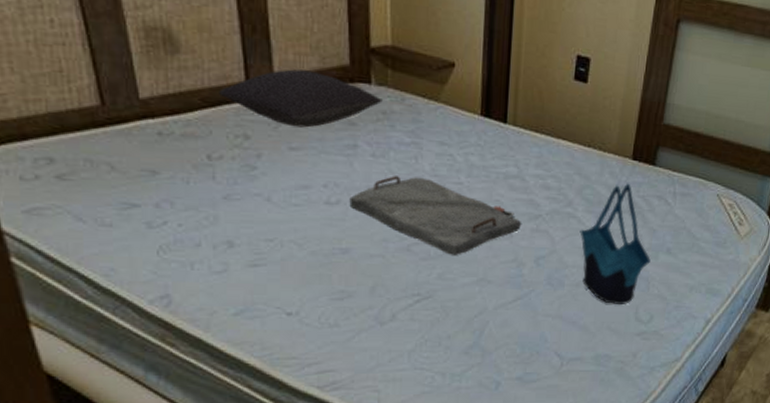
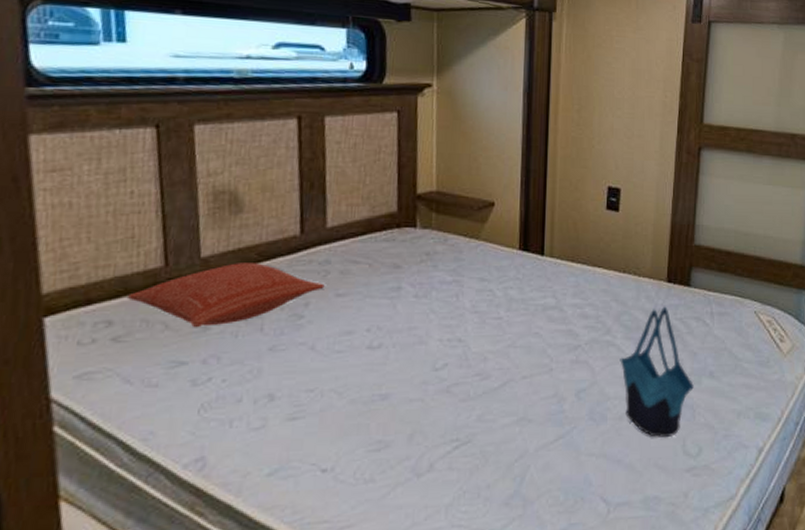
pillow: none [64,107,276,172] -> present [126,263,325,328]
pillow: present [219,69,383,128] -> none [275,219,427,274]
serving tray: present [349,176,522,255] -> none [391,315,562,394]

